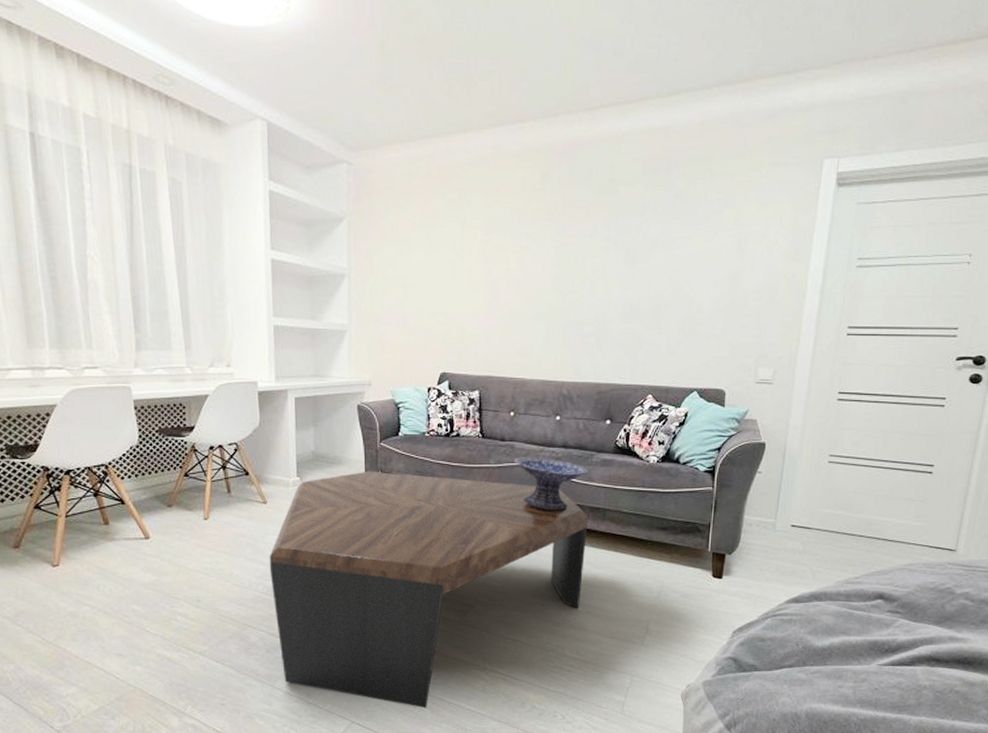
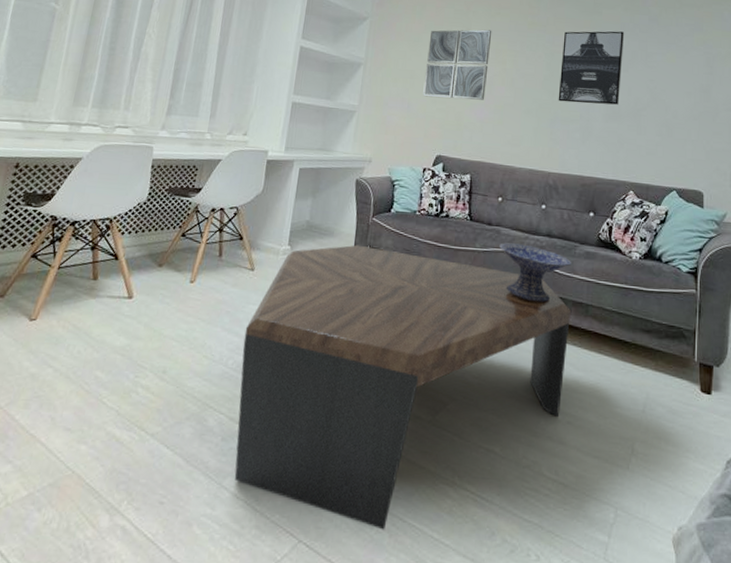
wall art: none [418,222,492,309] -> present [423,29,492,100]
wall art: none [570,213,645,303] -> present [558,31,625,105]

